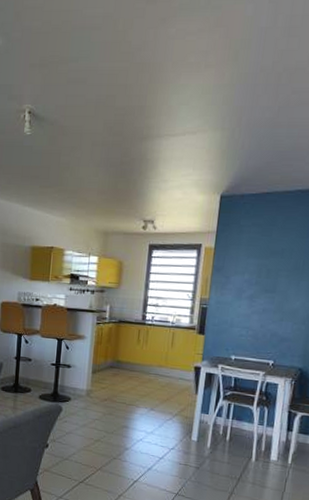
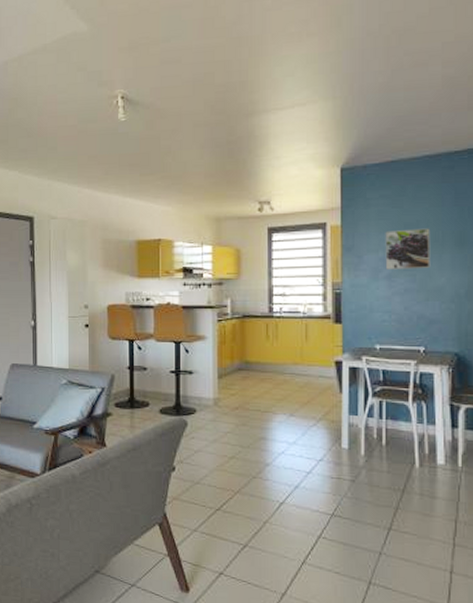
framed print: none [249,256,293,293] -> present [385,228,431,270]

